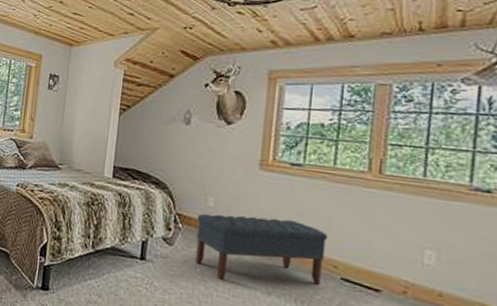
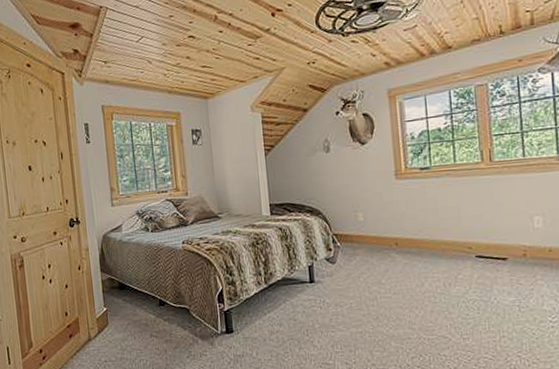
bench: present [195,213,328,285] -> none [351,217,461,284]

